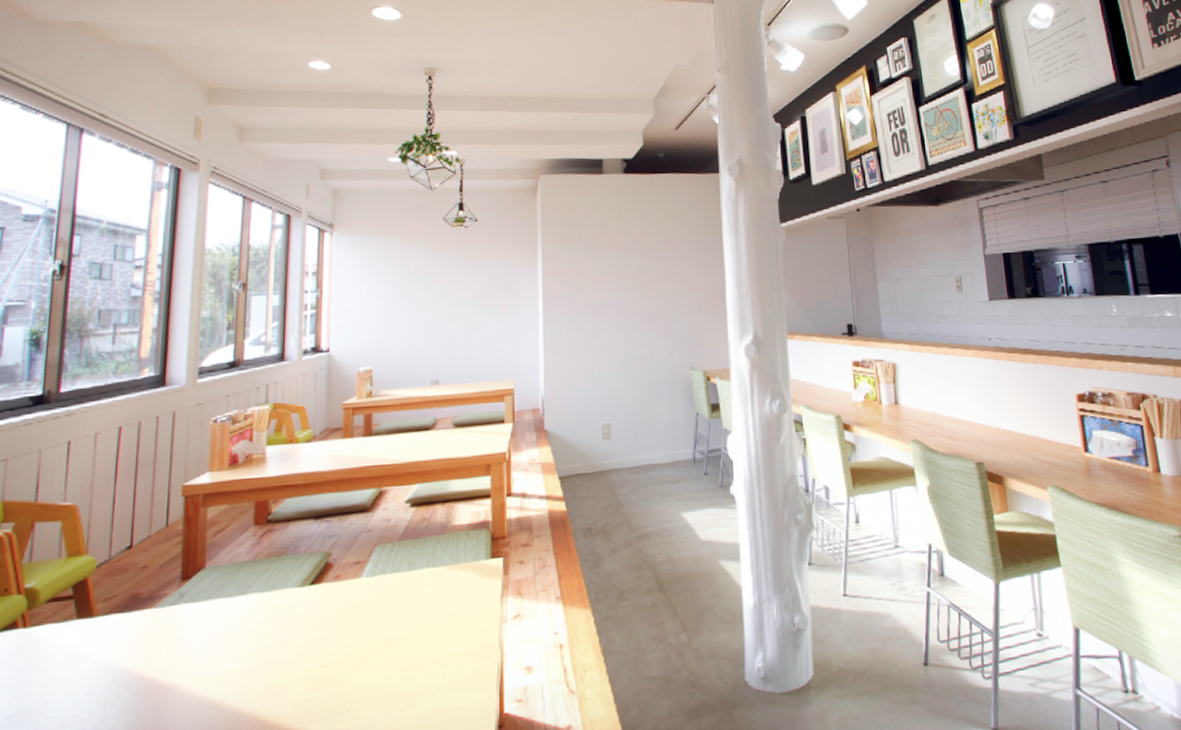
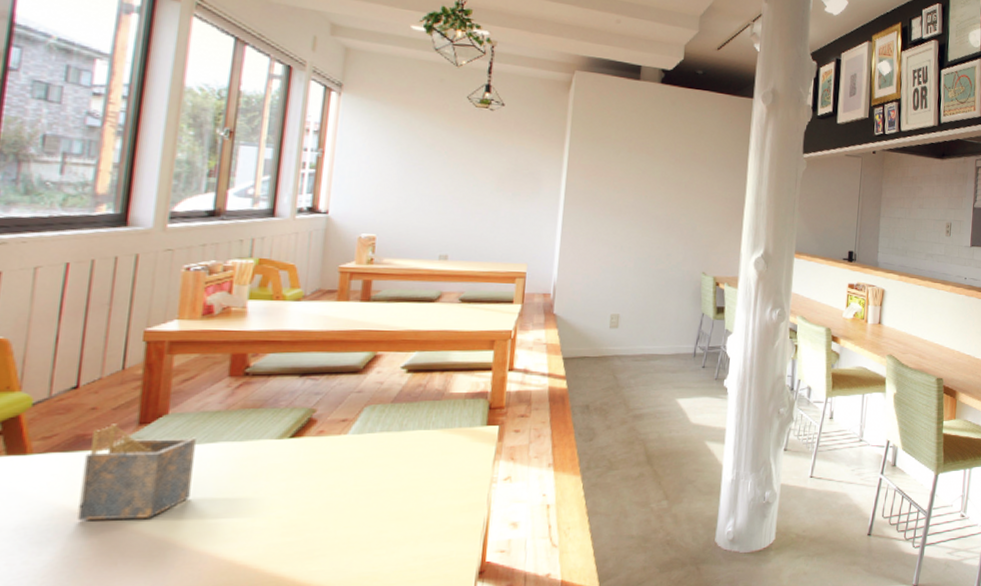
napkin holder: none [135,581,229,682] -> present [77,424,196,520]

